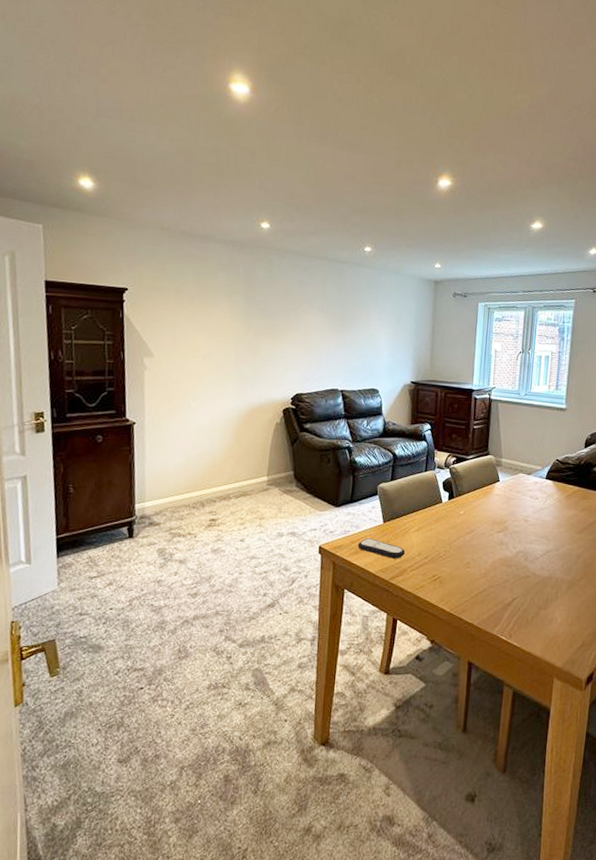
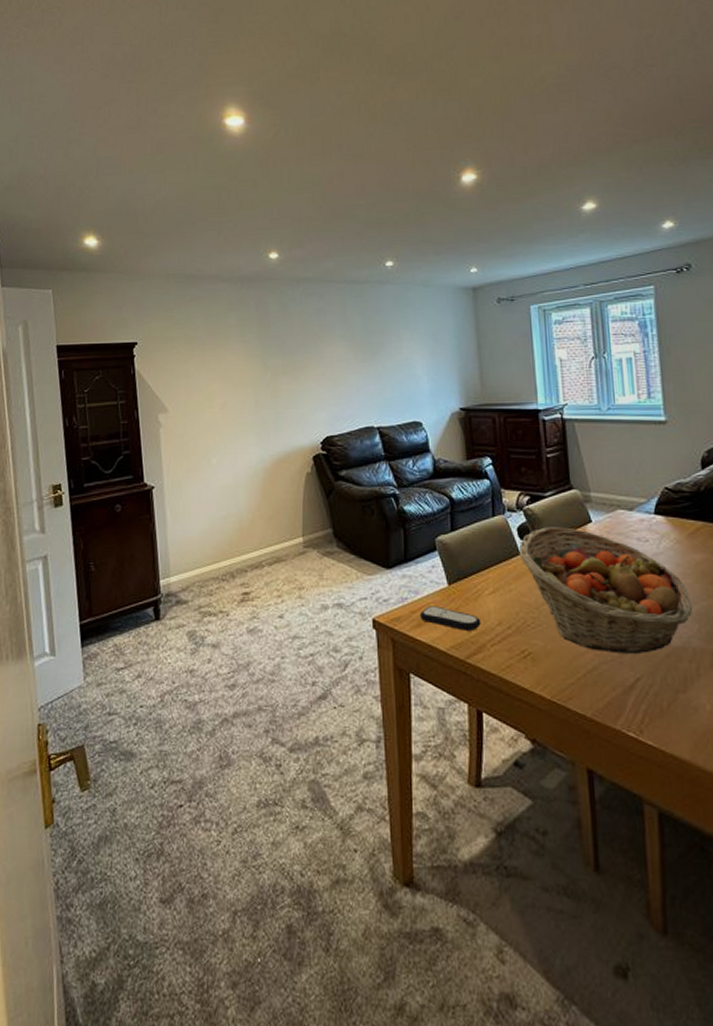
fruit basket: none [441,482,561,581] -> present [518,527,692,653]

